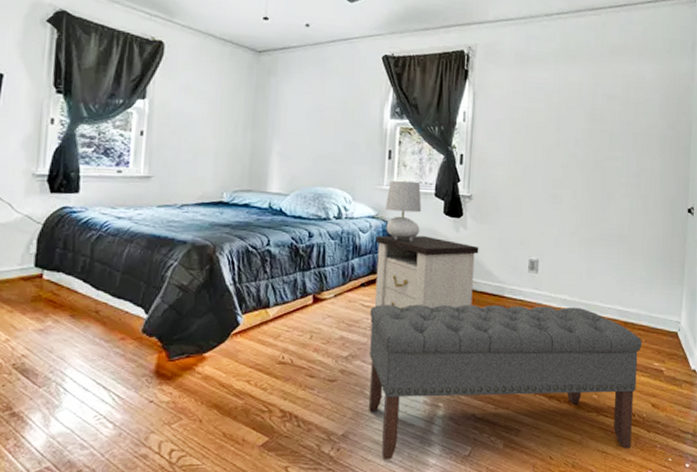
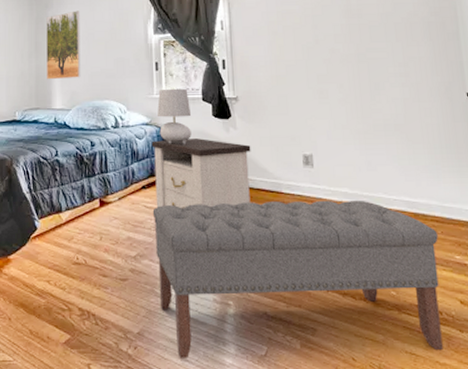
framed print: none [263,81,309,160] -> present [46,10,81,80]

